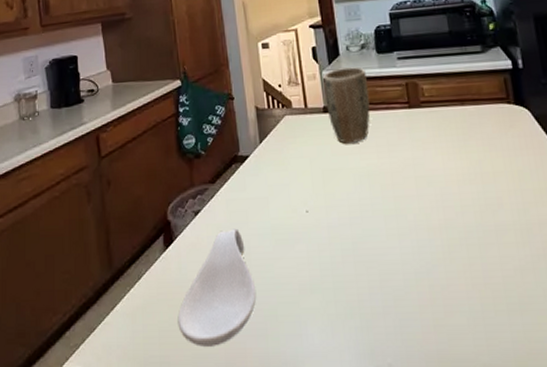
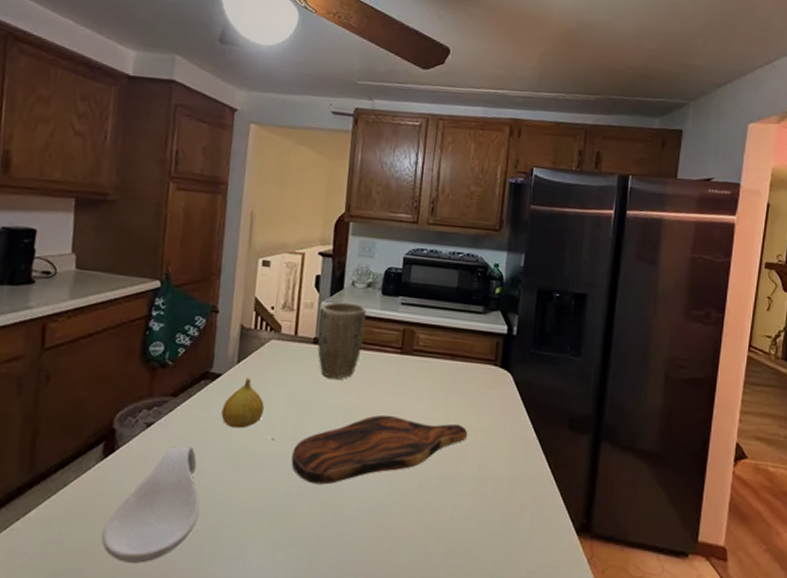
fruit: none [255,156,293,206] -> present [221,378,265,429]
cutting board: none [327,170,499,251] -> present [291,414,468,485]

